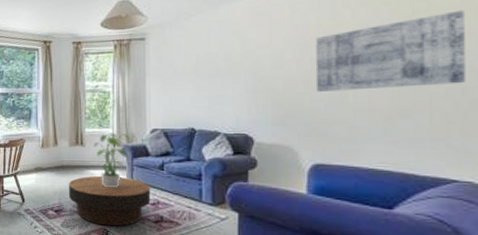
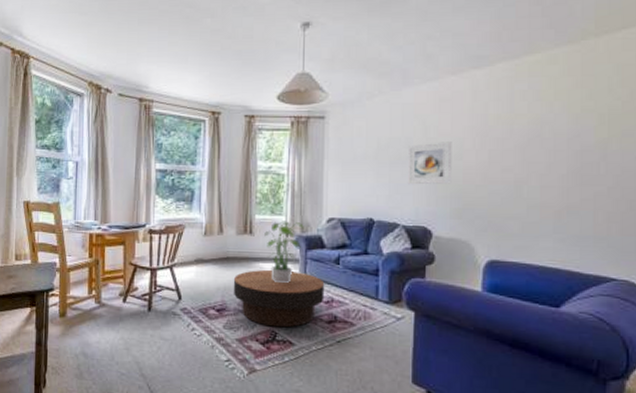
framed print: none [227,53,272,96] -> present [408,142,452,185]
wall art: present [315,10,465,92] -> none [493,111,625,185]

